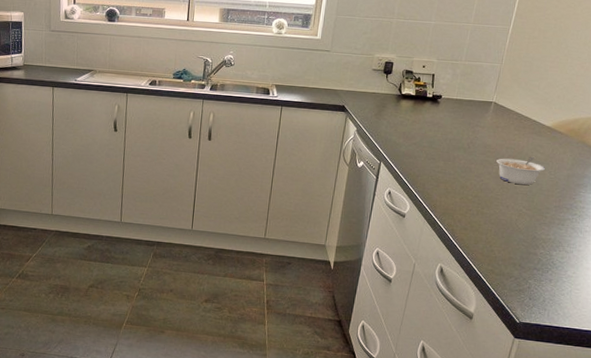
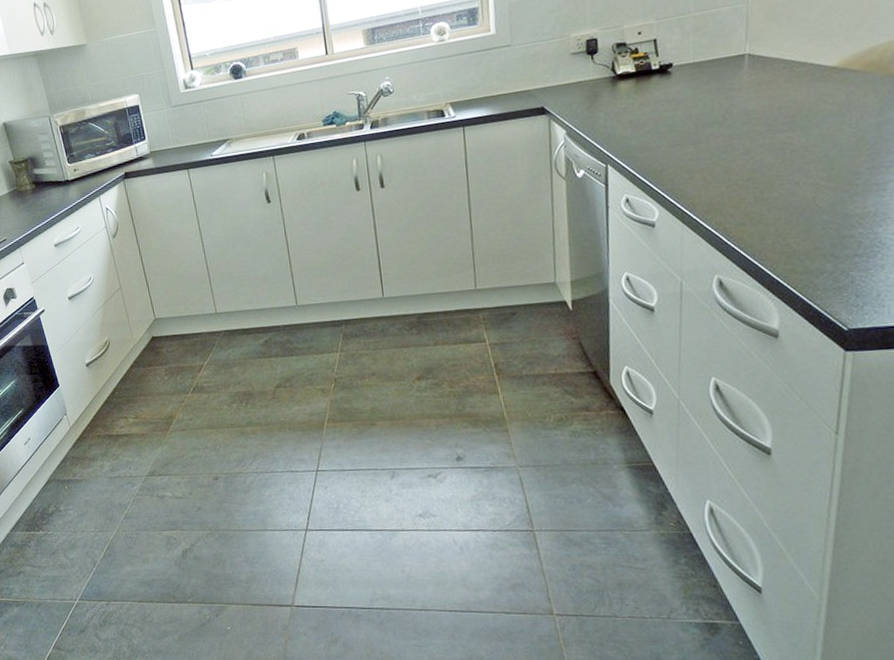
legume: present [496,157,545,185] -> none [768,111,841,152]

